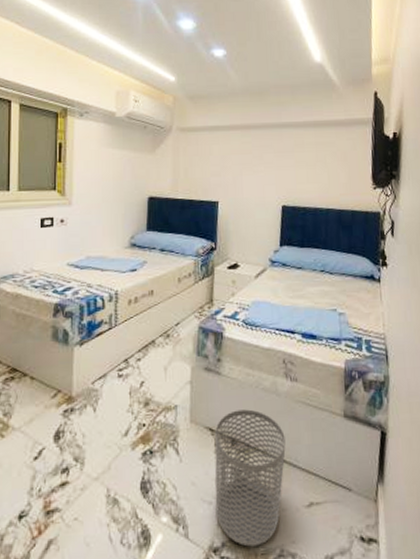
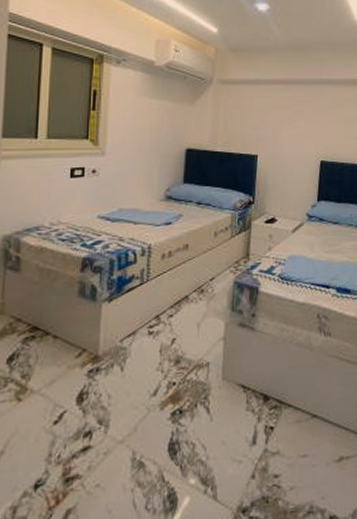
waste bin: present [214,409,286,547] -> none [245,365,318,505]

